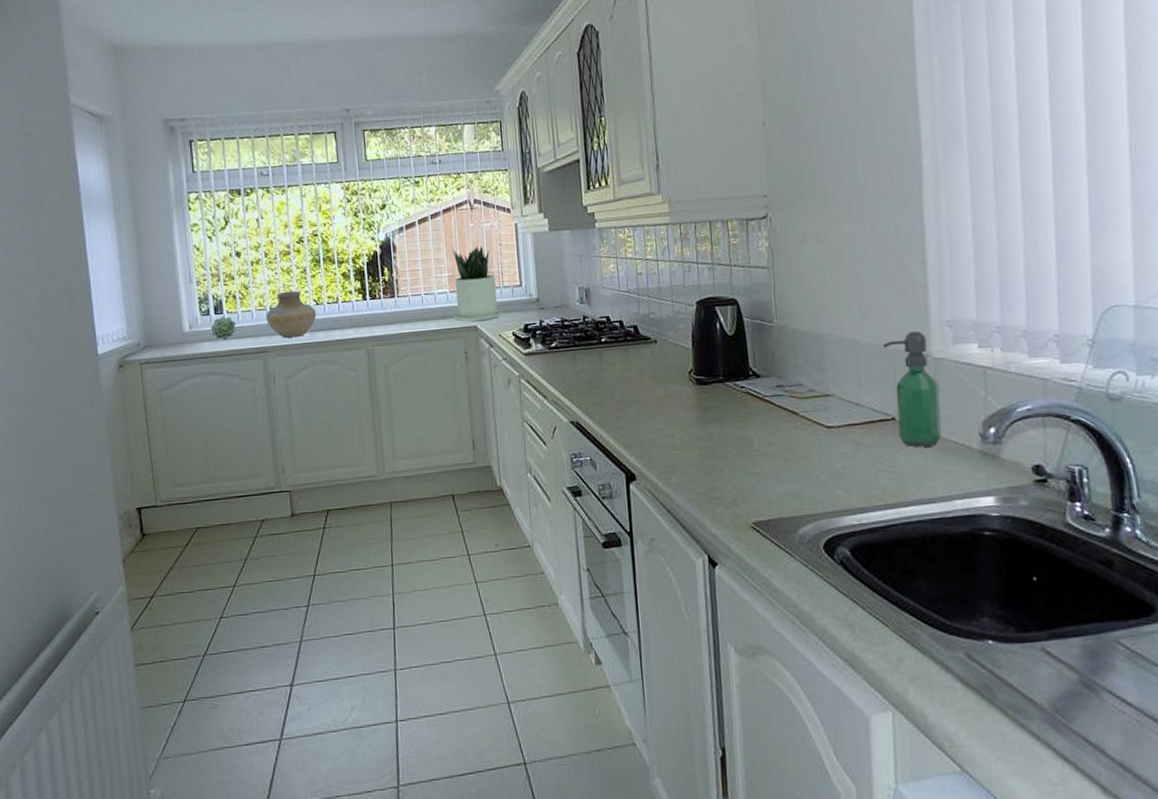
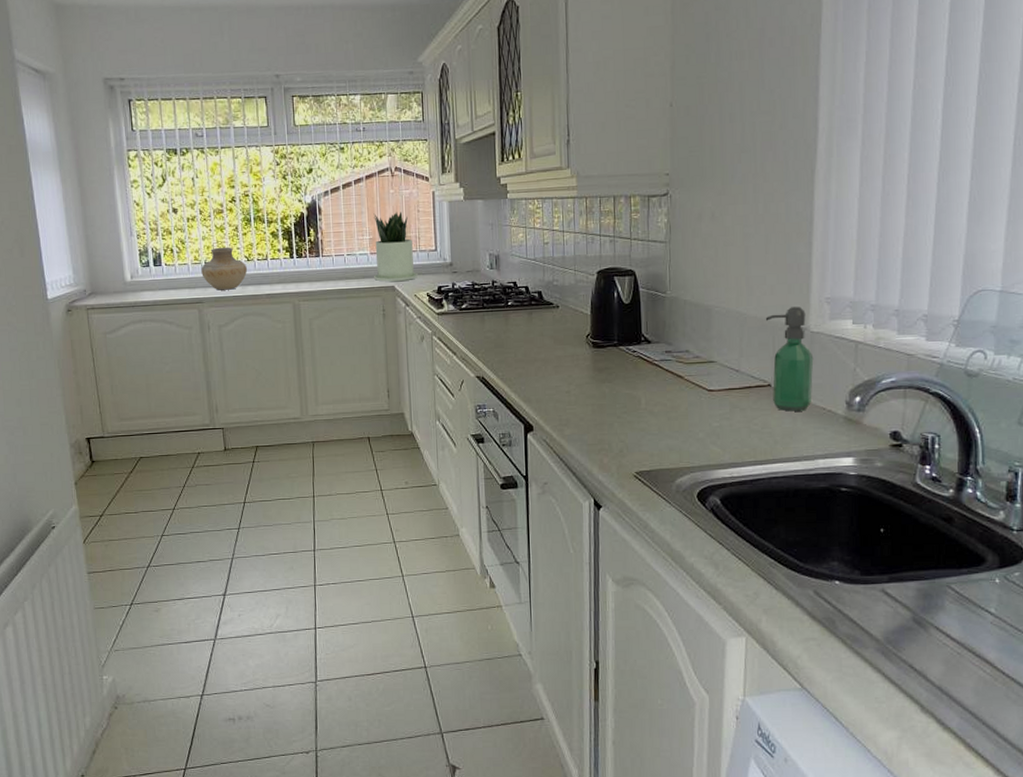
succulent plant: present [210,316,237,340] -> none [150,268,174,290]

